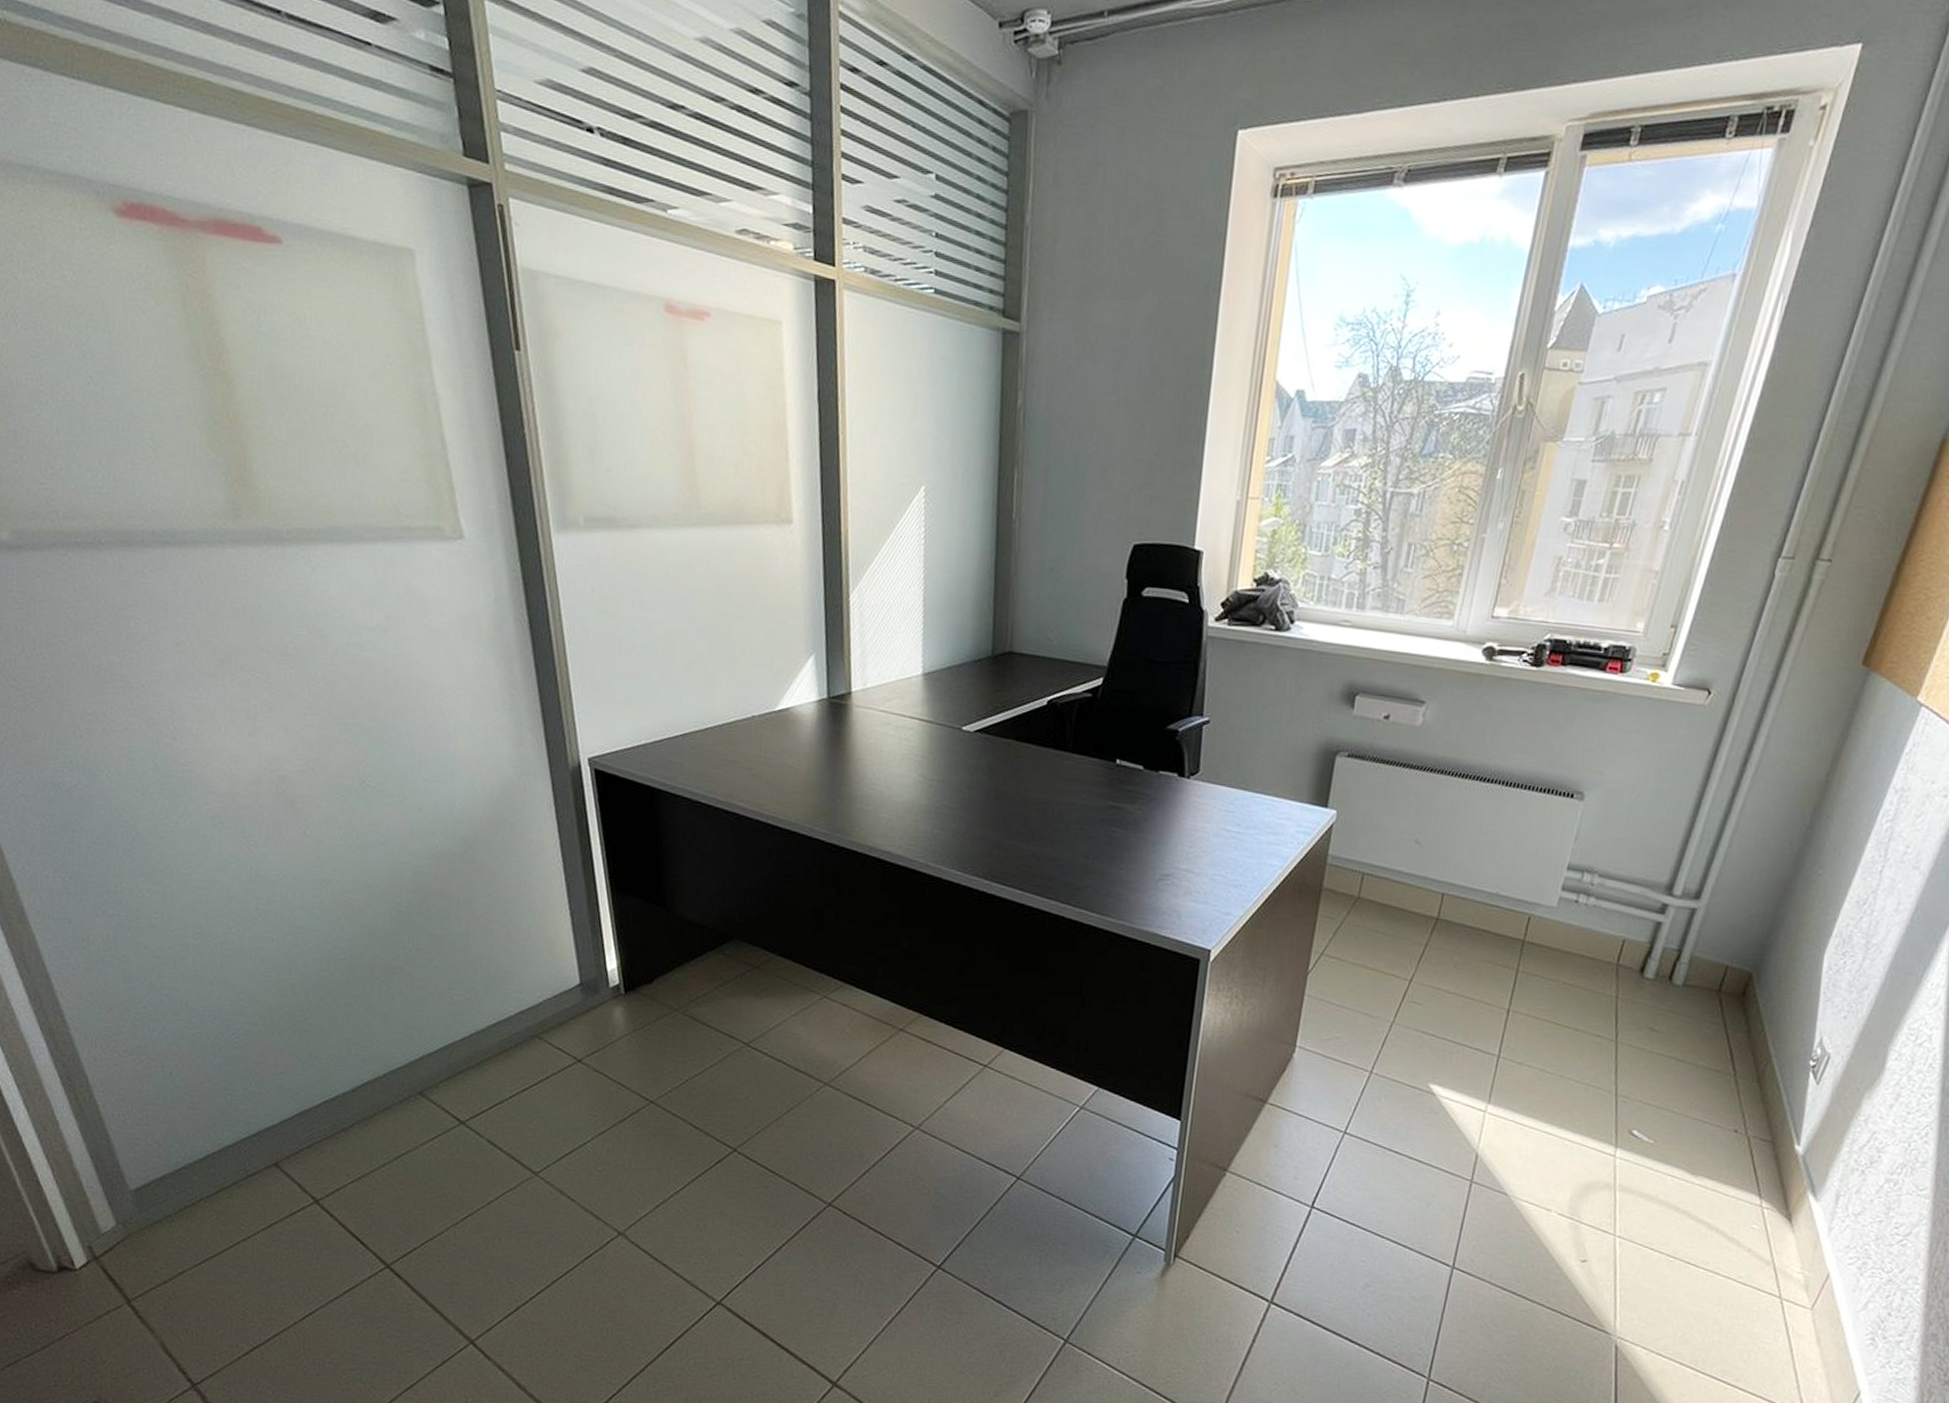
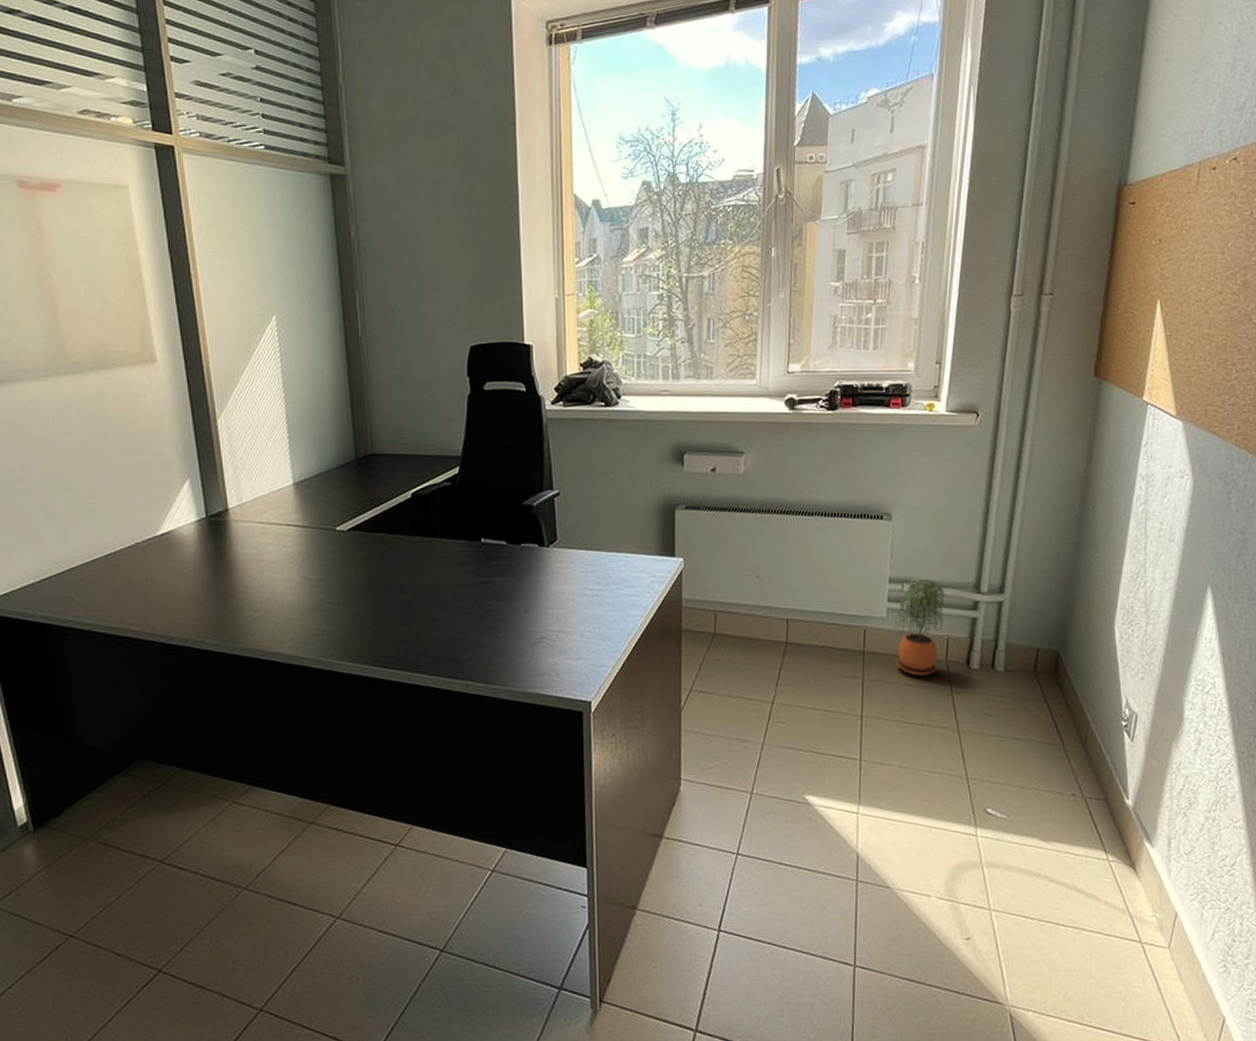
potted plant: none [1558,871,1630,978] -> present [893,579,945,677]

